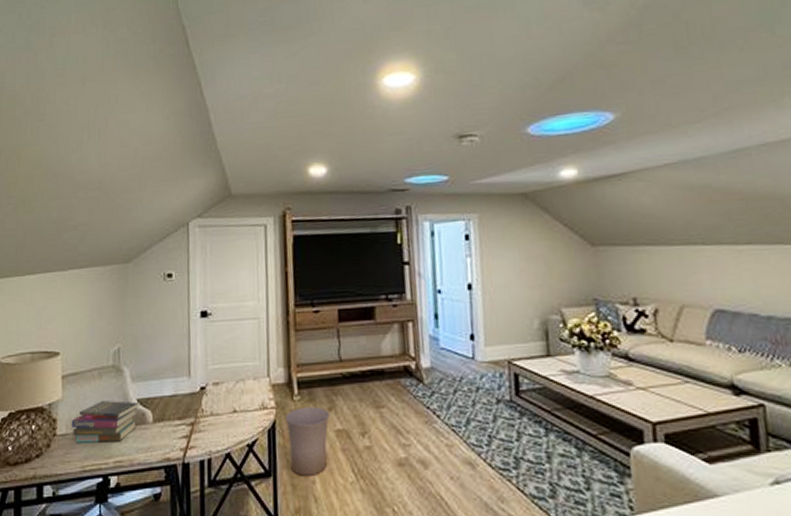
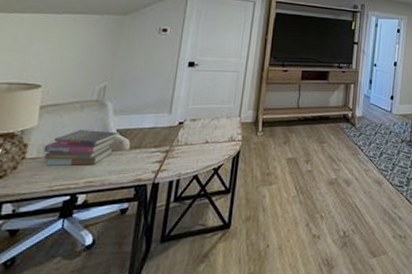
waste bin: present [285,406,330,476] -> none [248,140,284,192]

